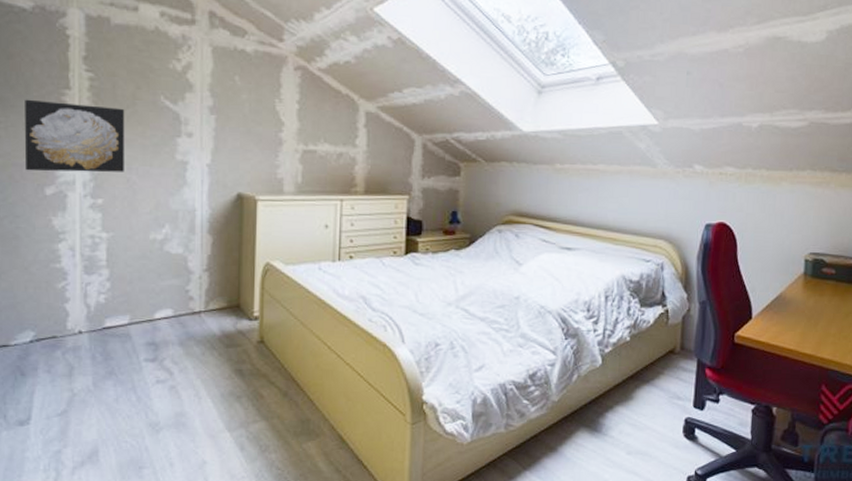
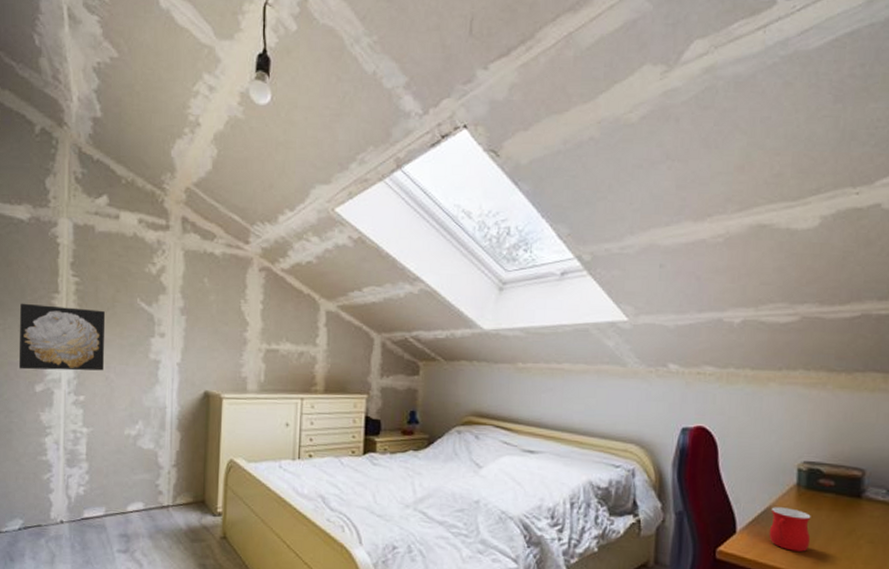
mug: none [780,294,815,333] -> present [769,507,811,552]

